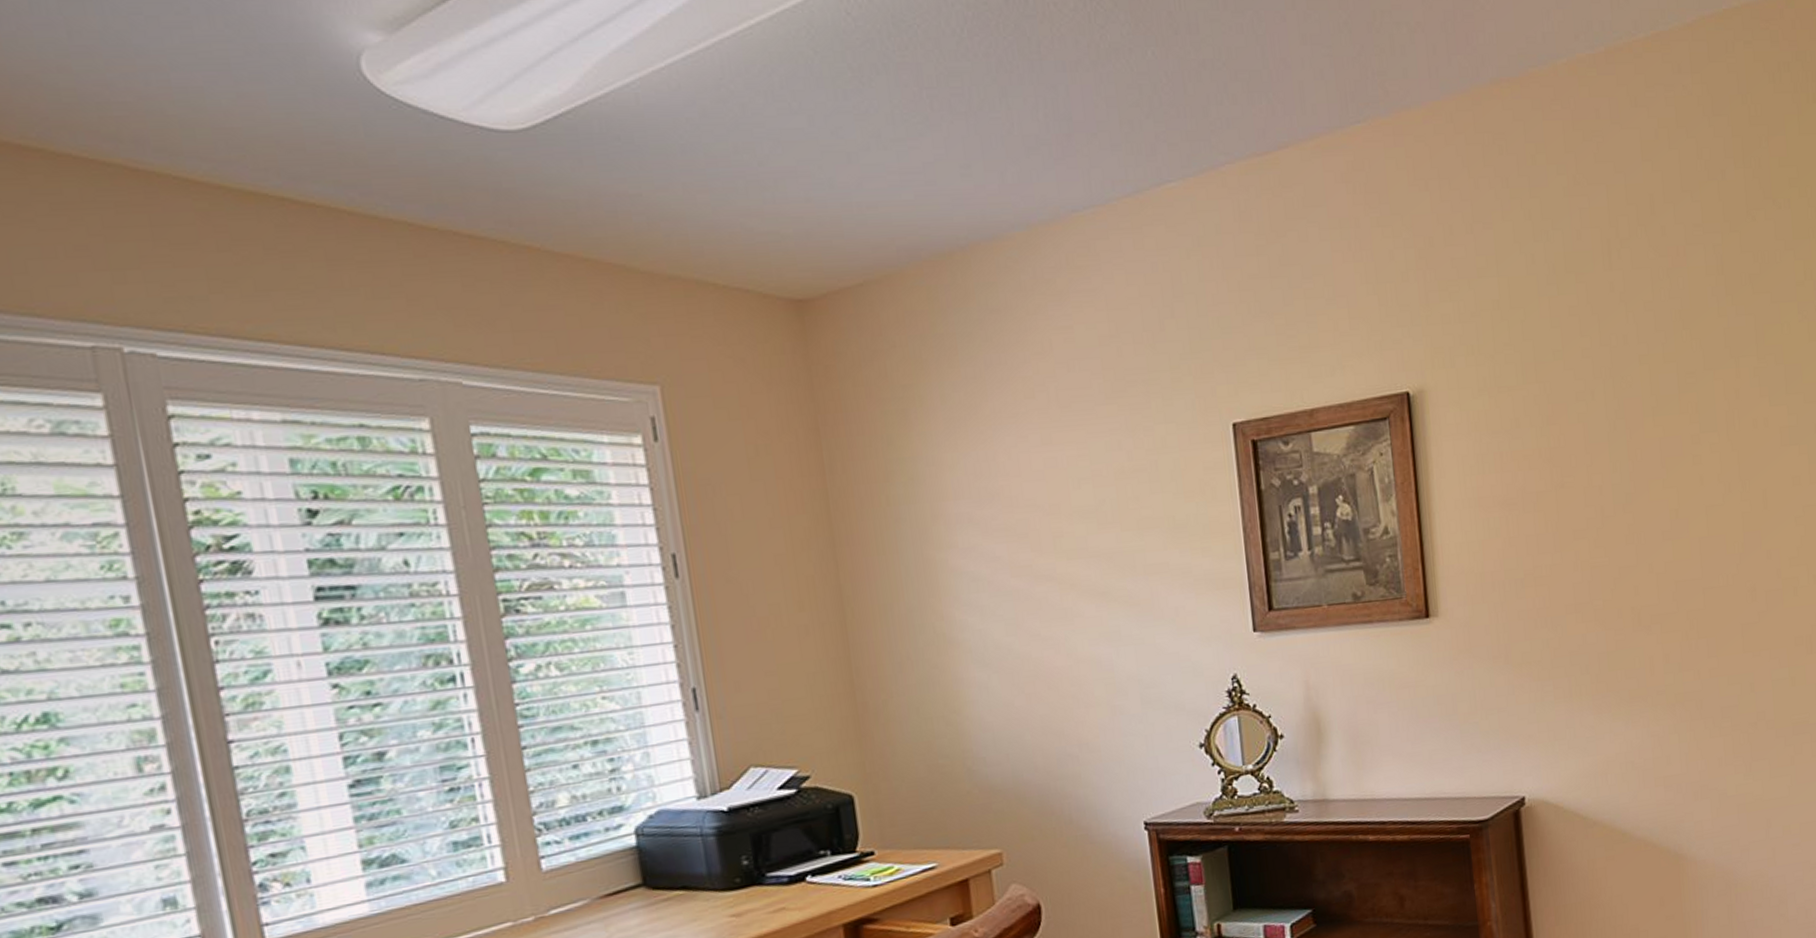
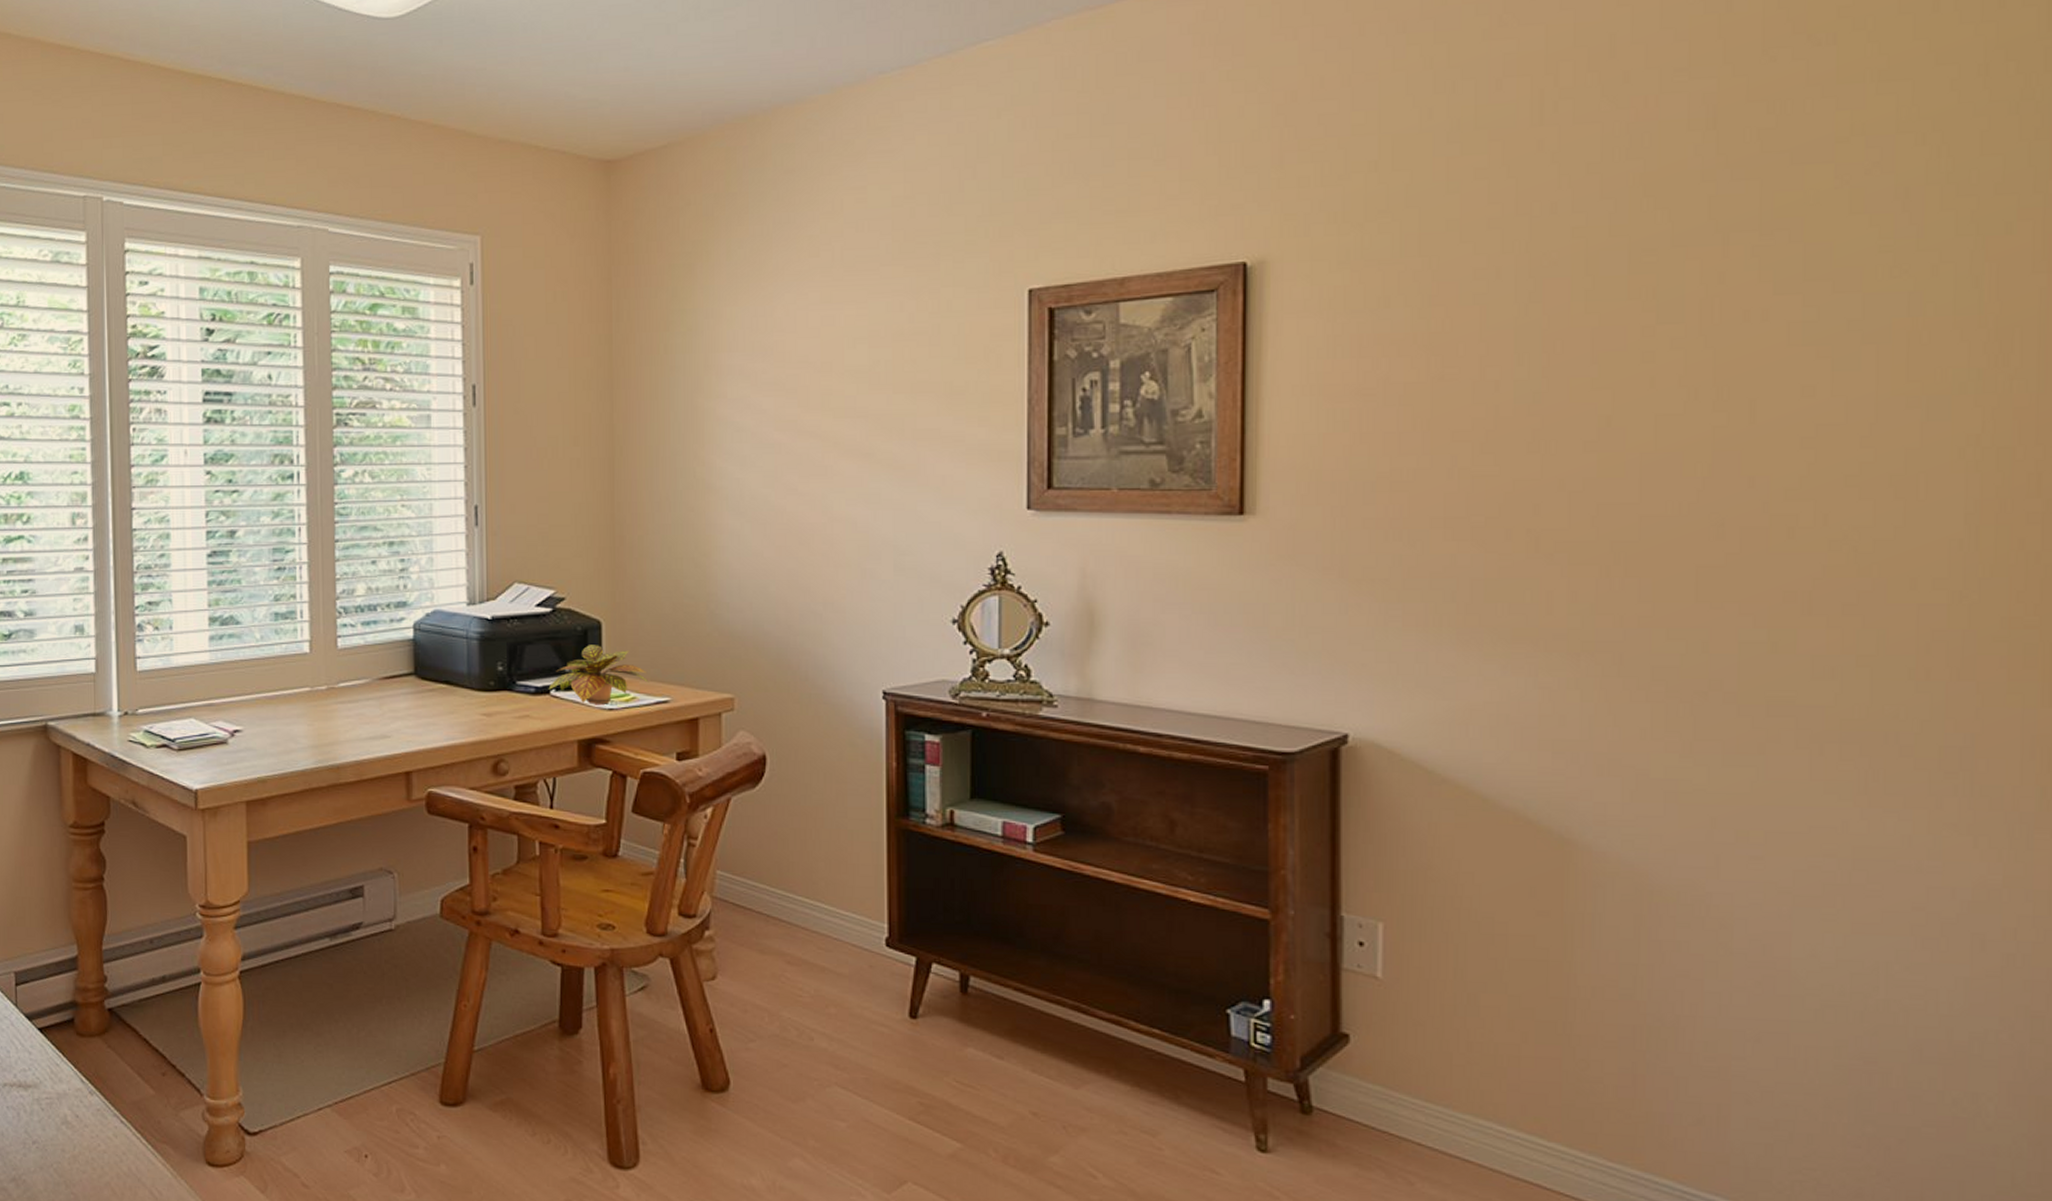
plant: none [803,820,913,884] -> present [548,645,649,704]

